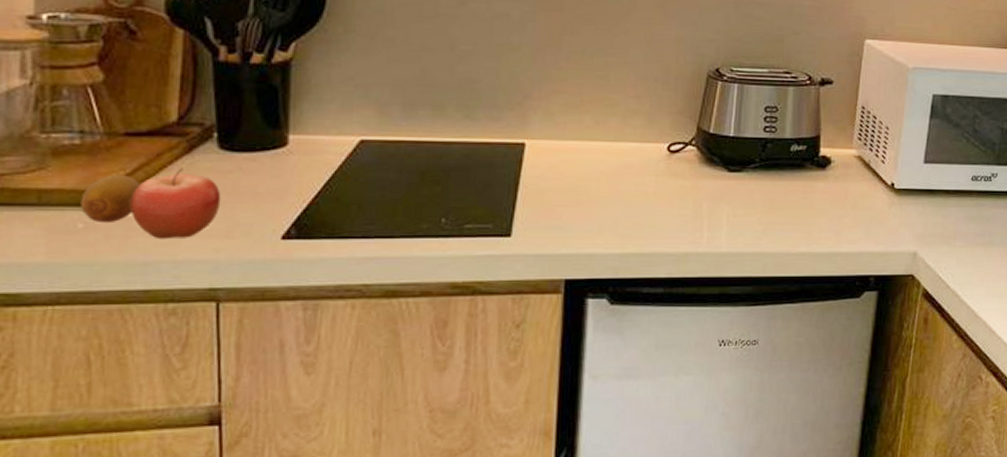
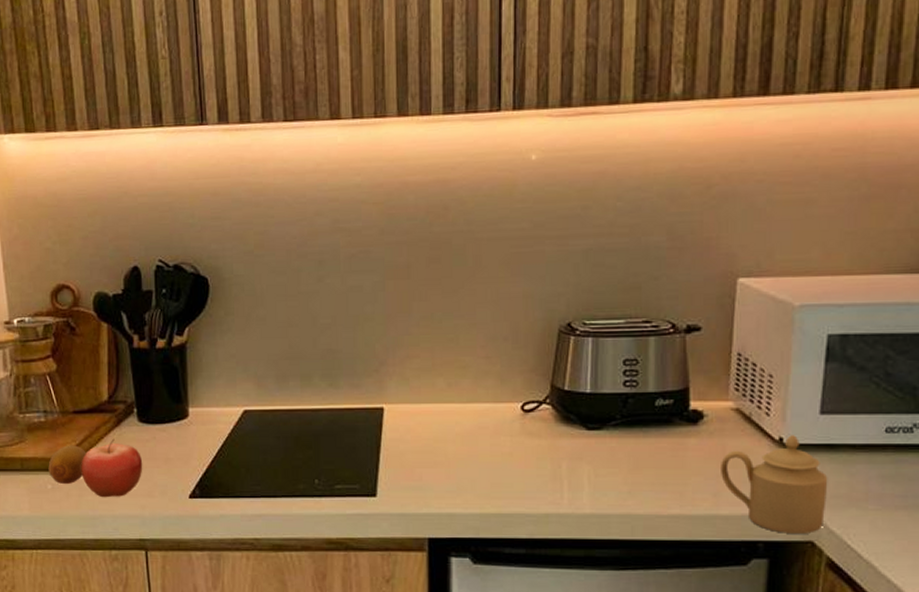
sugar bowl: none [843,181,928,268] -> present [721,435,828,534]

